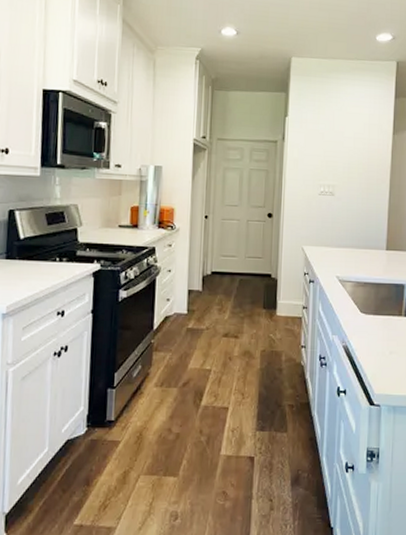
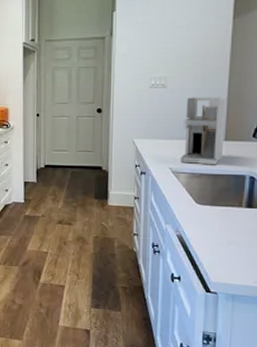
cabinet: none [346,206,388,274] -> present [180,97,227,165]

